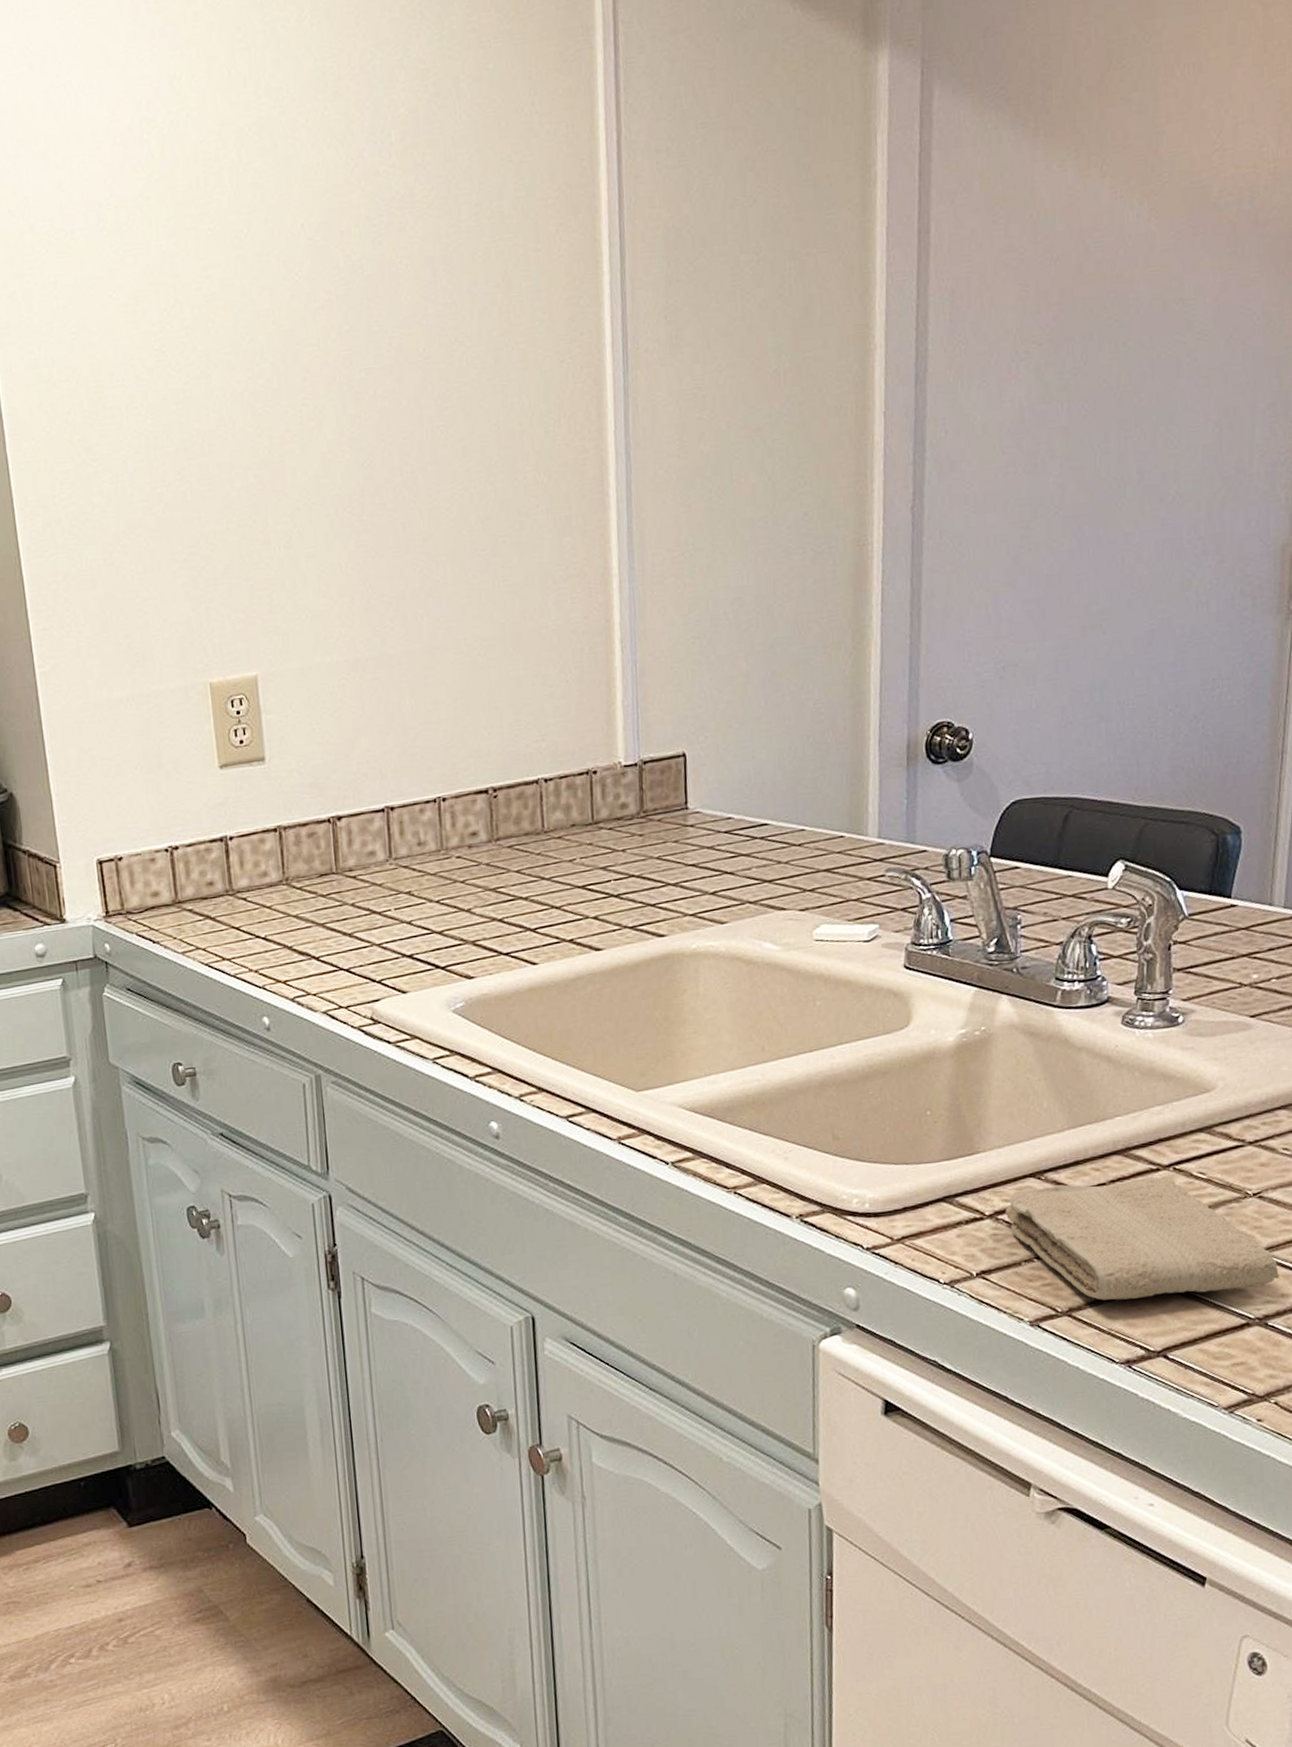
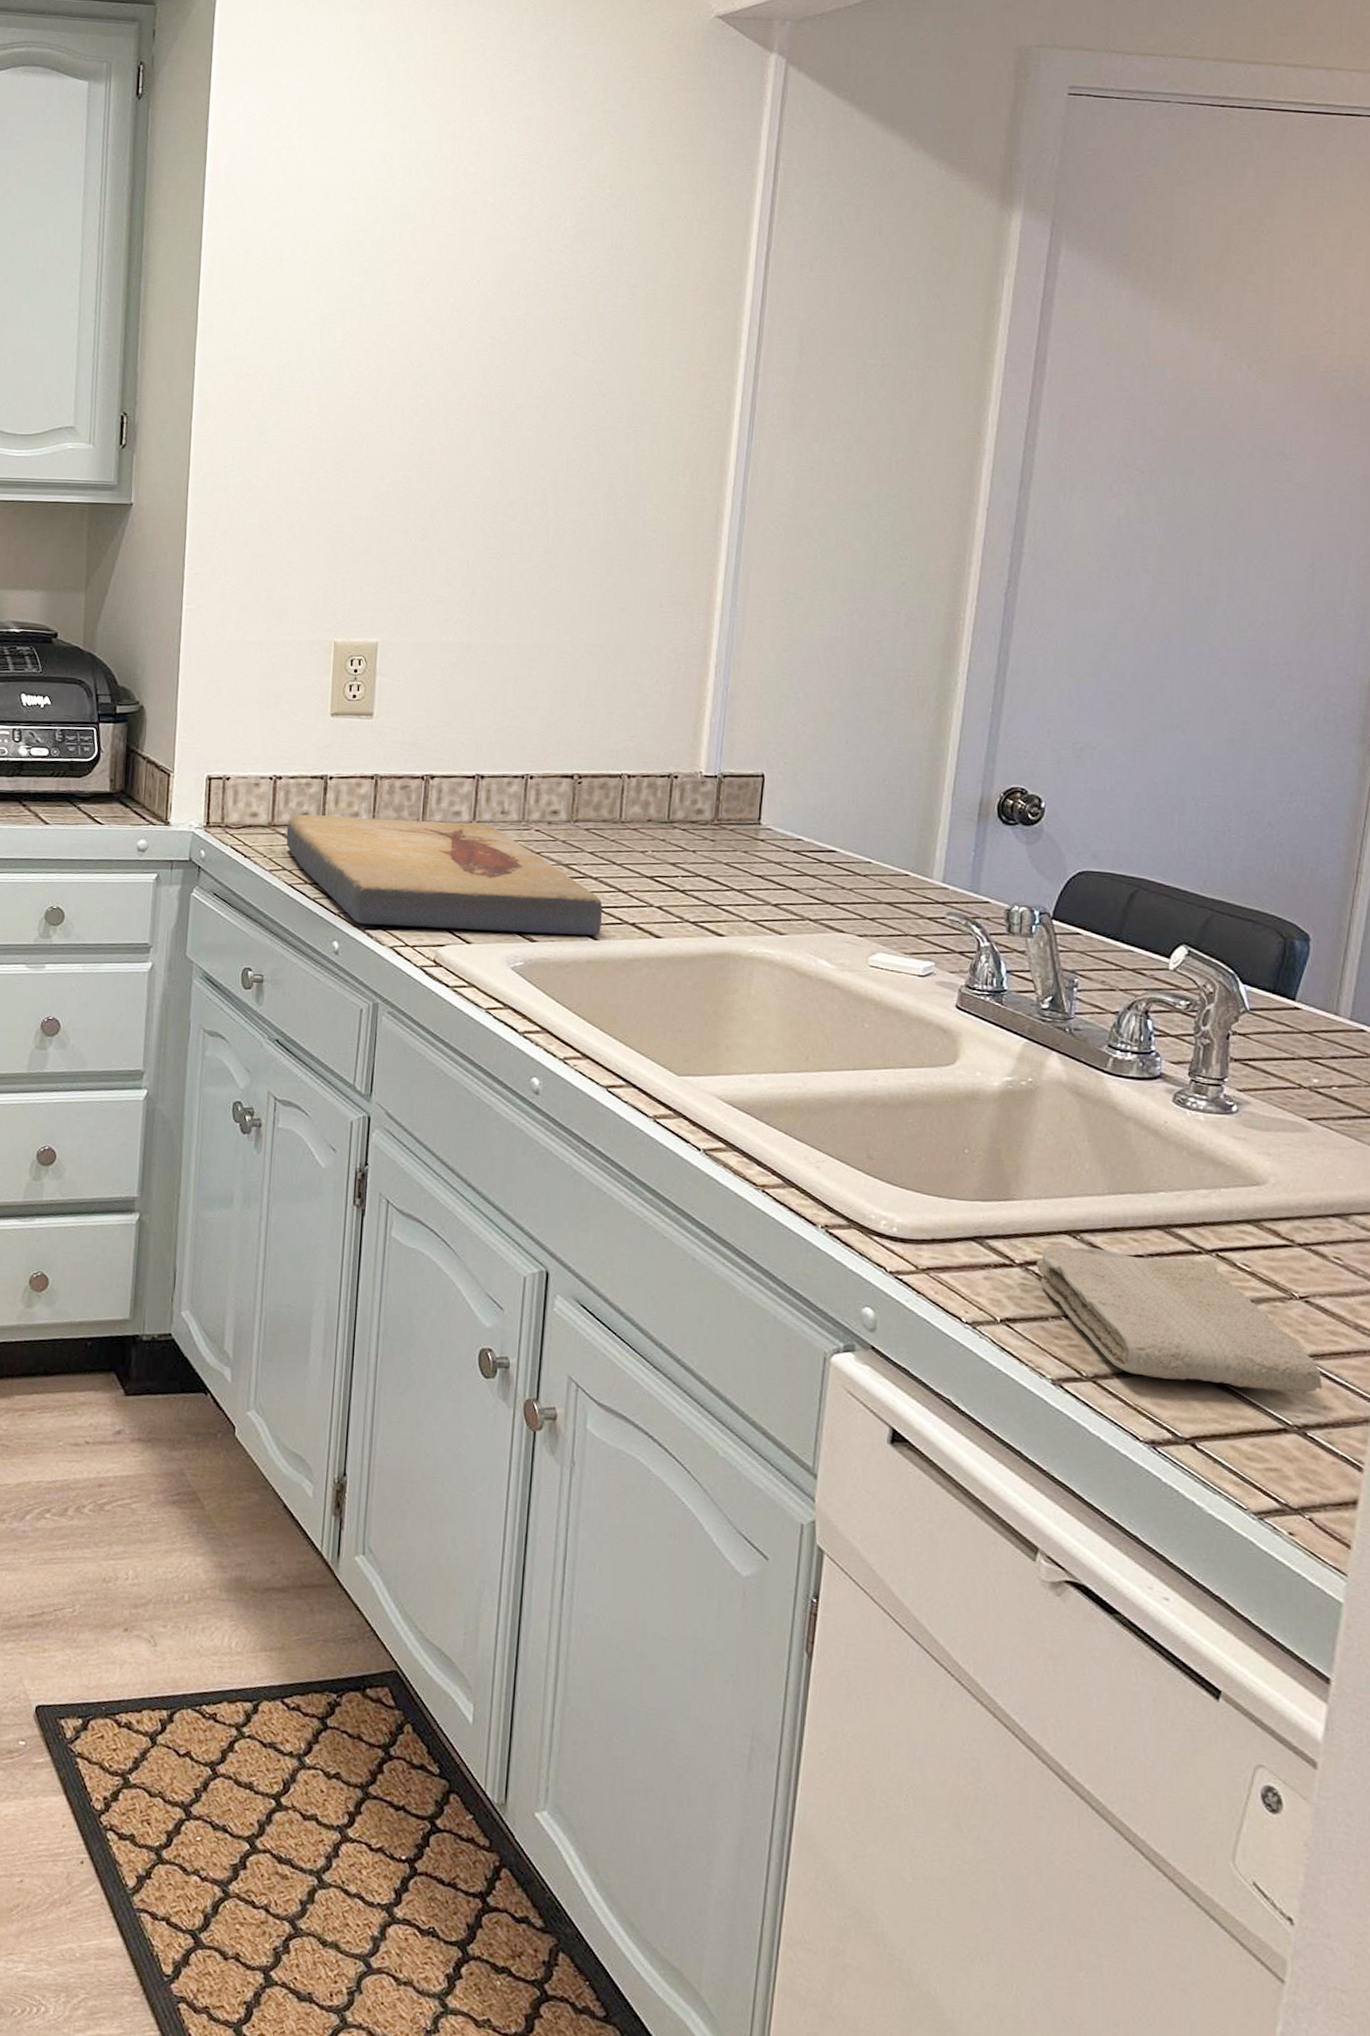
fish fossil: none [193,860,539,994] -> present [286,814,602,936]

